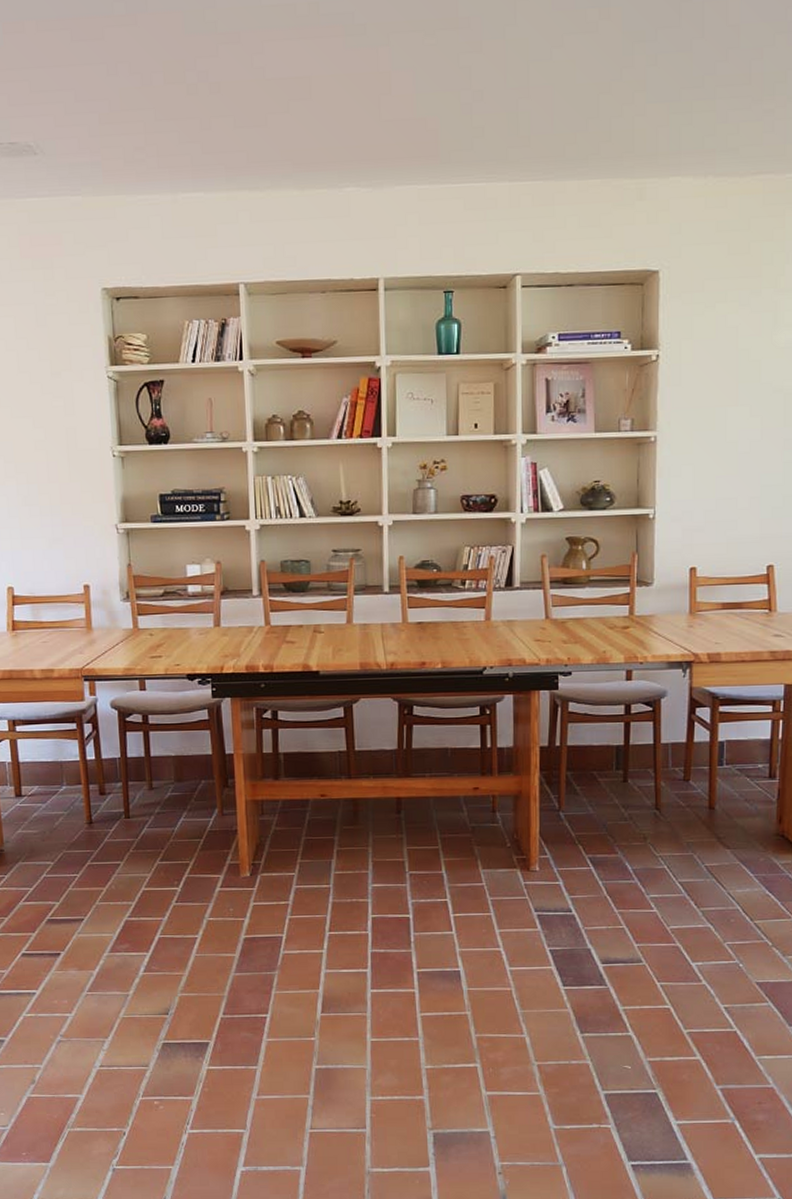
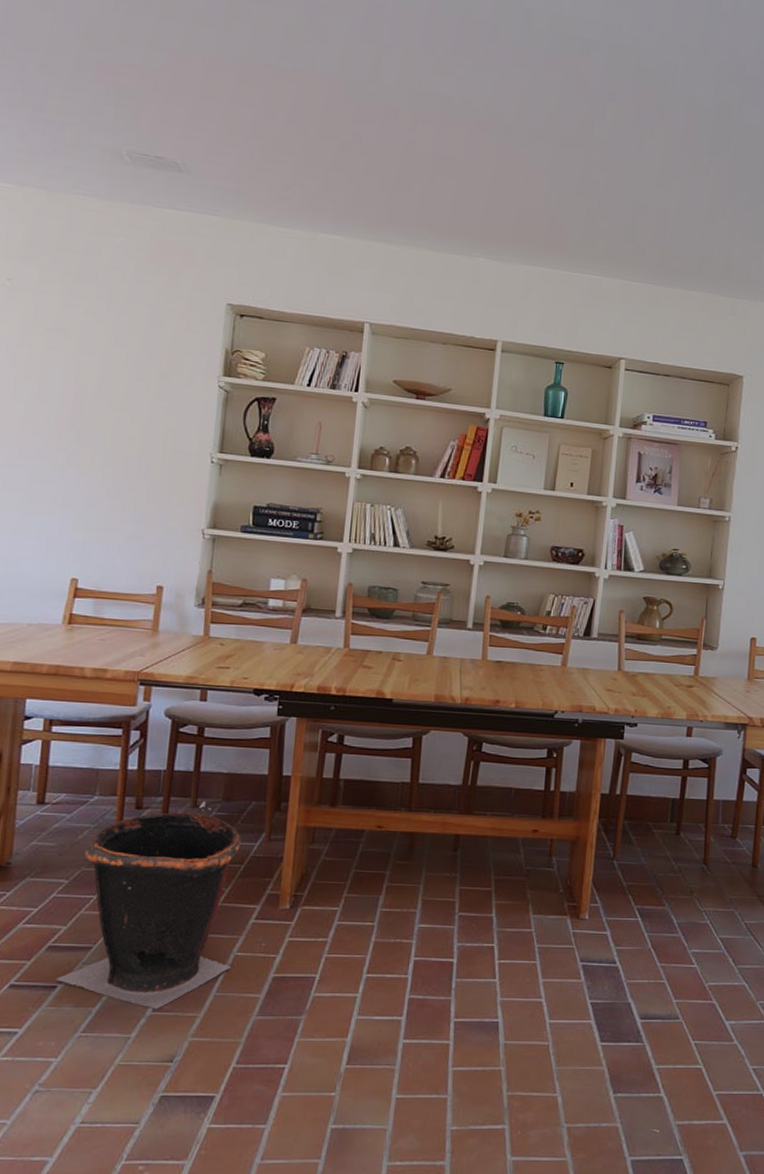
waste bin: none [58,783,206,970] -> present [55,801,241,1010]

